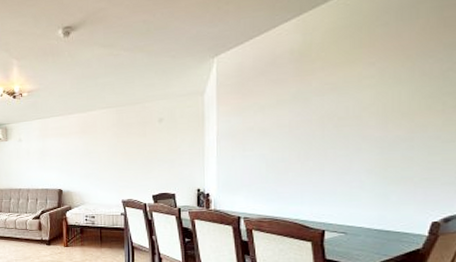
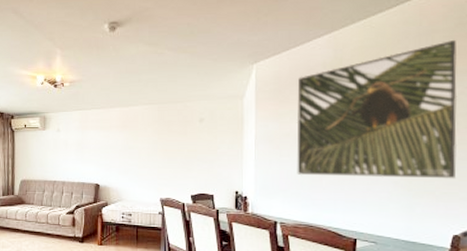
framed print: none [261,9,445,169] -> present [296,39,458,179]

